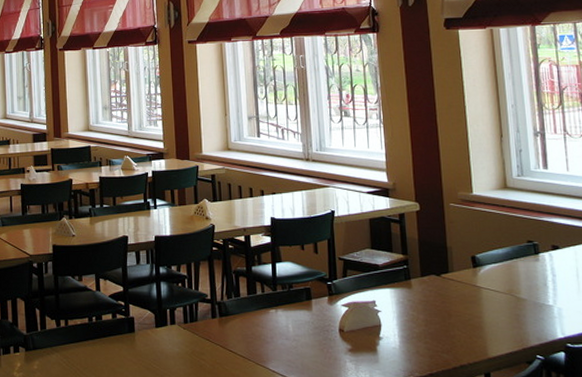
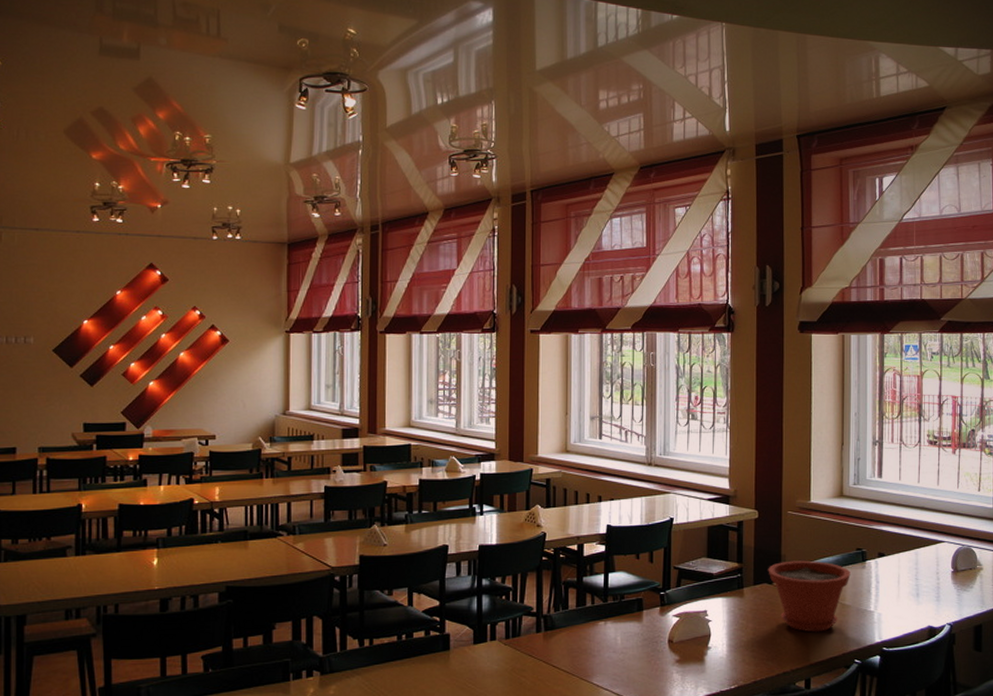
plant pot: none [434,252,523,326] -> present [768,560,851,632]

